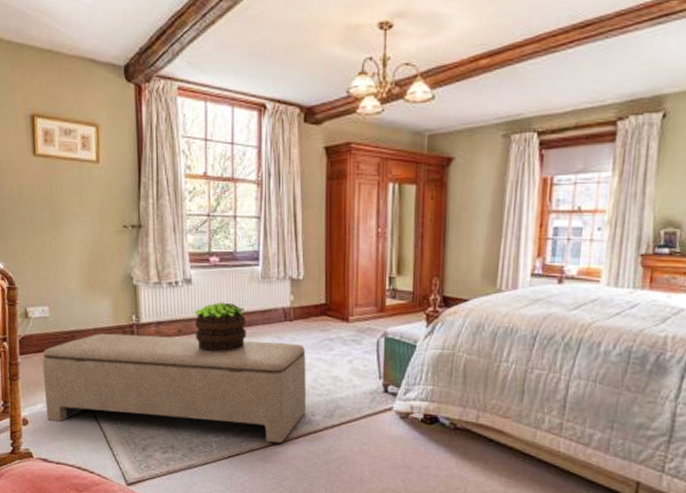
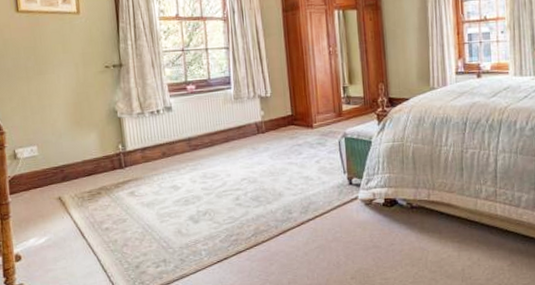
bench: present [42,333,307,444] -> none [33,152,285,254]
potted plant: present [194,302,246,353] -> none [176,123,225,169]

